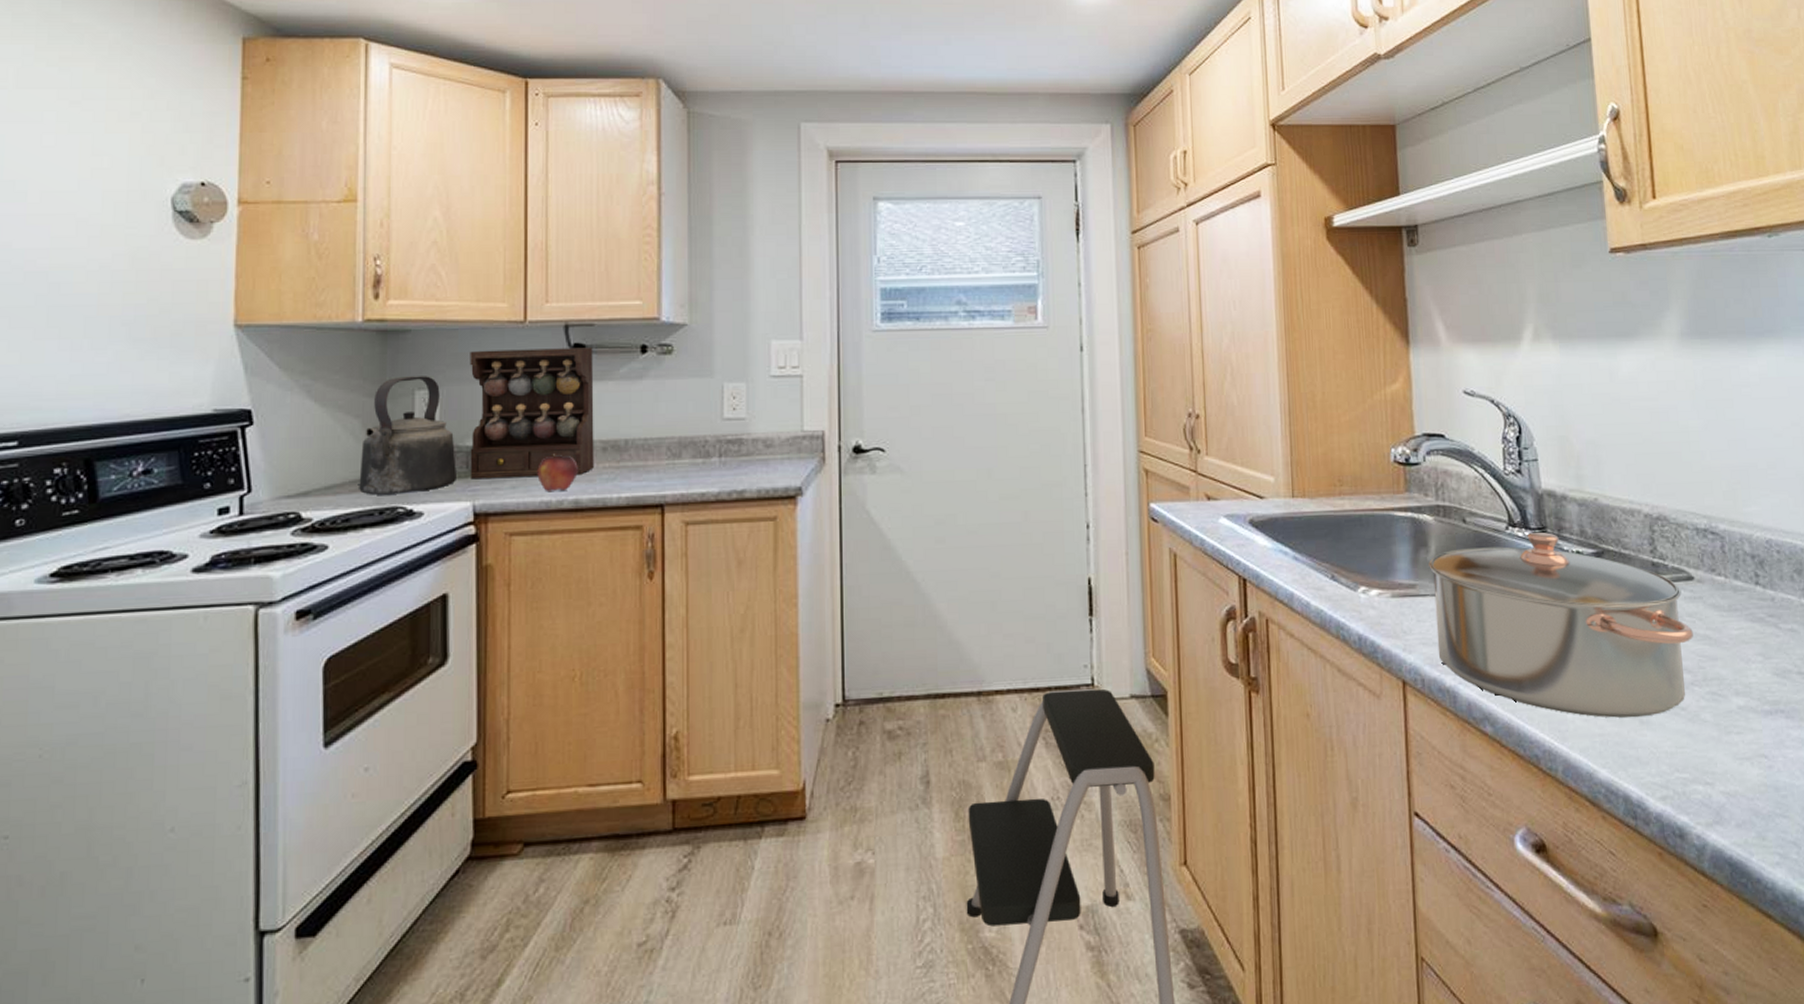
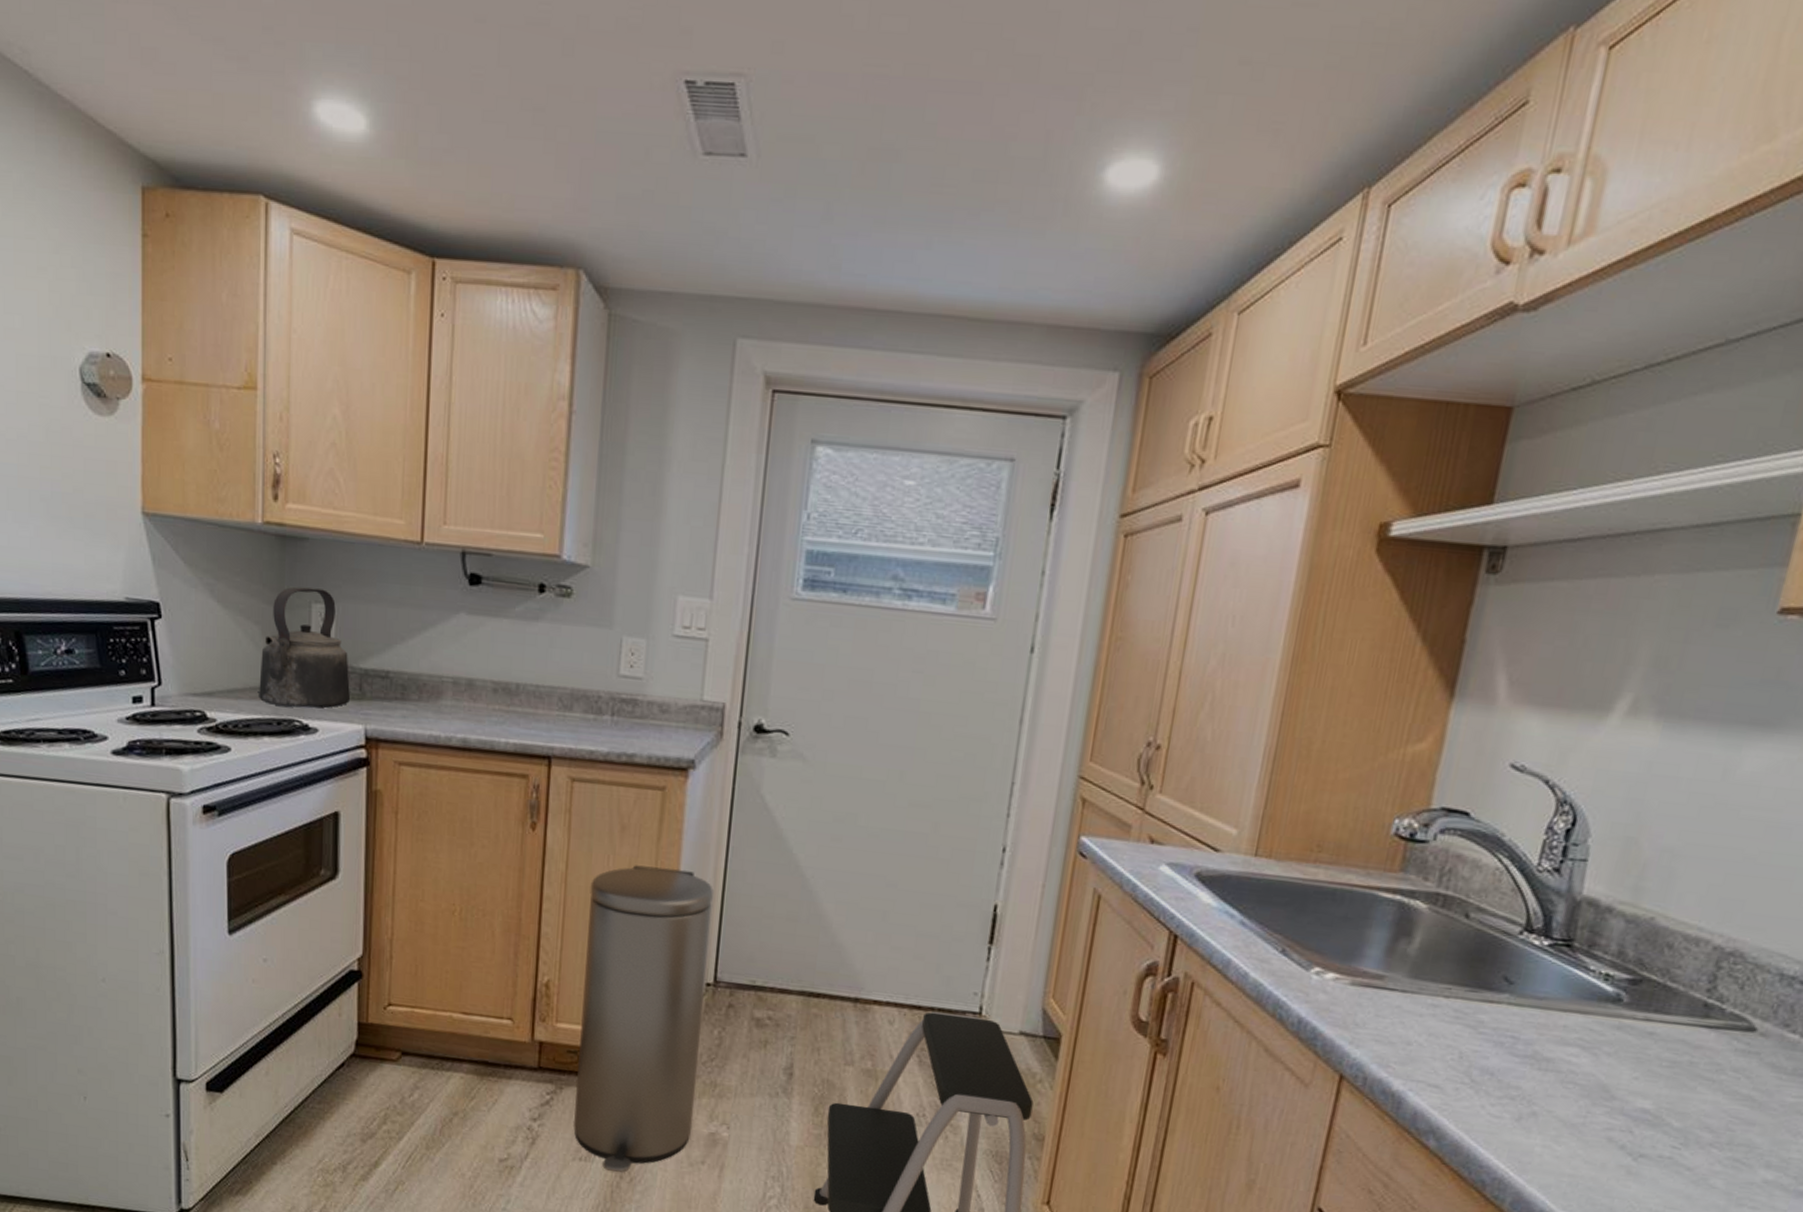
spice rack: present [470,347,594,480] -> none [363,568,489,713]
fruit: present [537,454,578,493] -> none [427,688,468,728]
pedal bin: none [712,594,838,931] -> present [574,865,714,1173]
cooking pot: present [1429,531,1694,718] -> none [1392,942,1734,1169]

